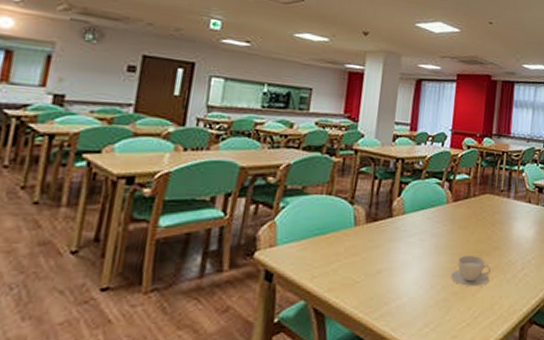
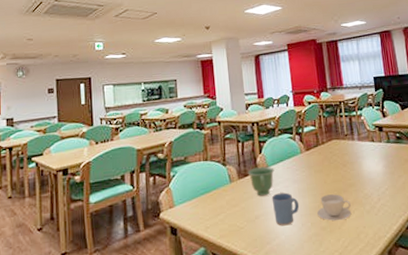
teacup: none [378,212,412,247] -> present [247,166,274,196]
mug: none [400,246,433,286] -> present [271,192,300,226]

